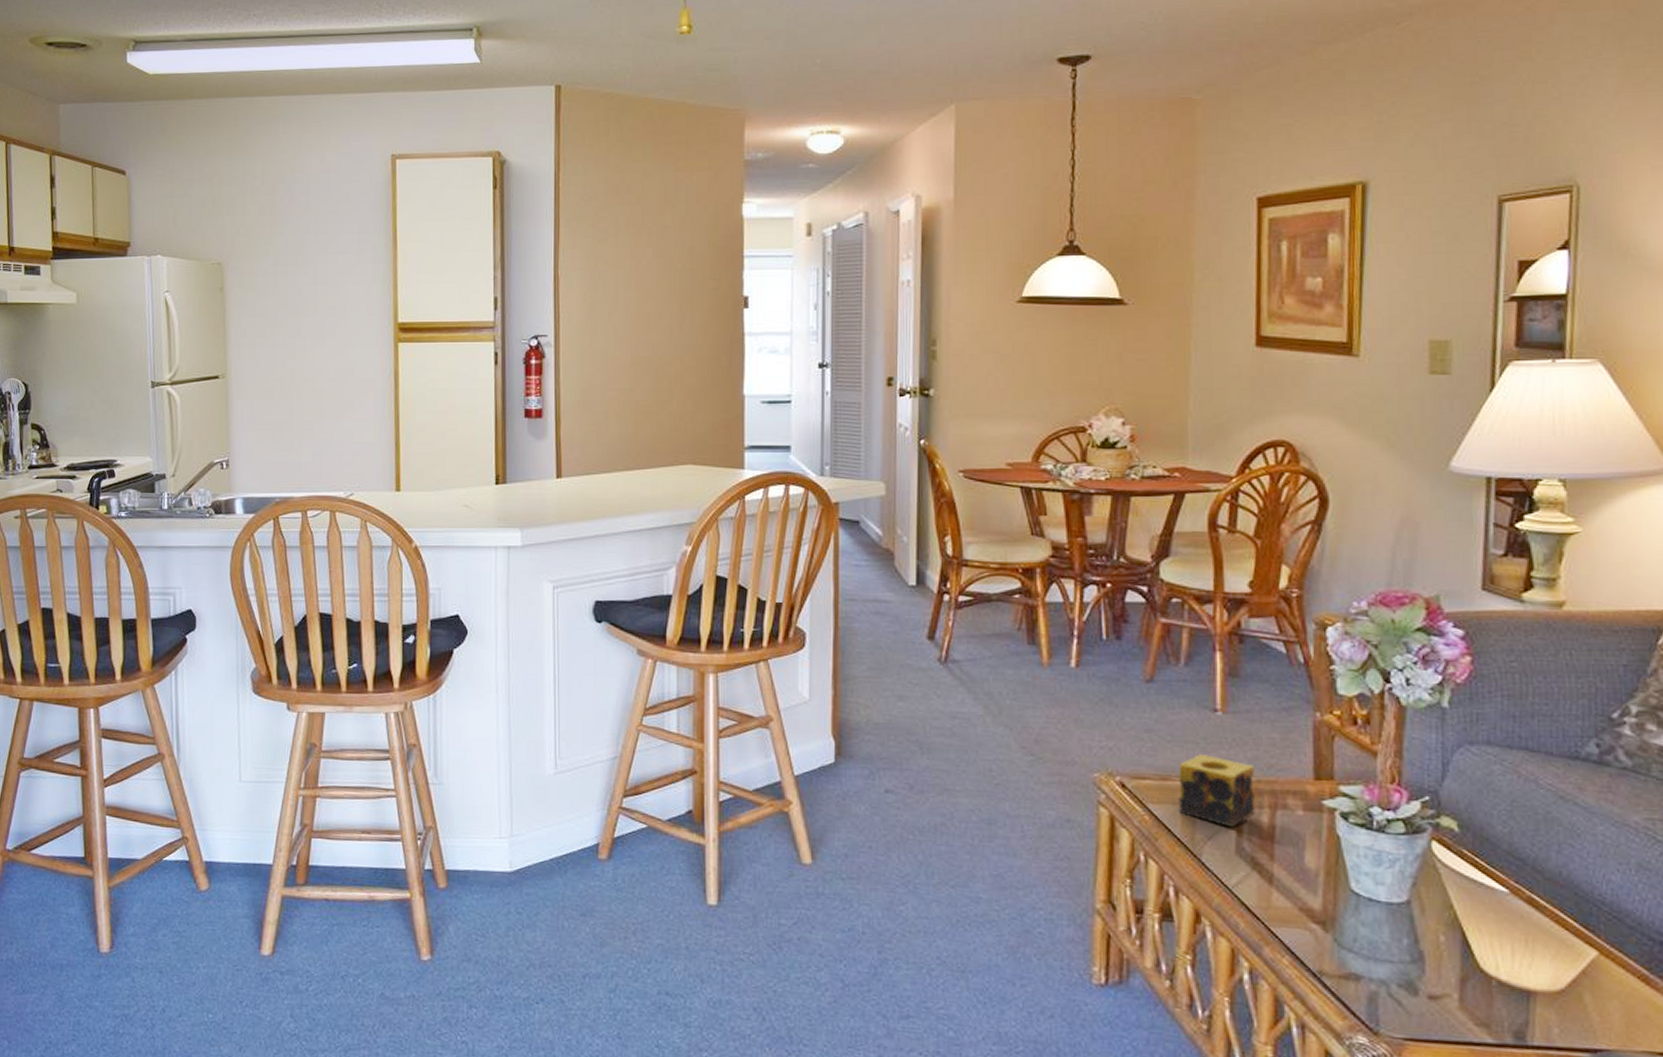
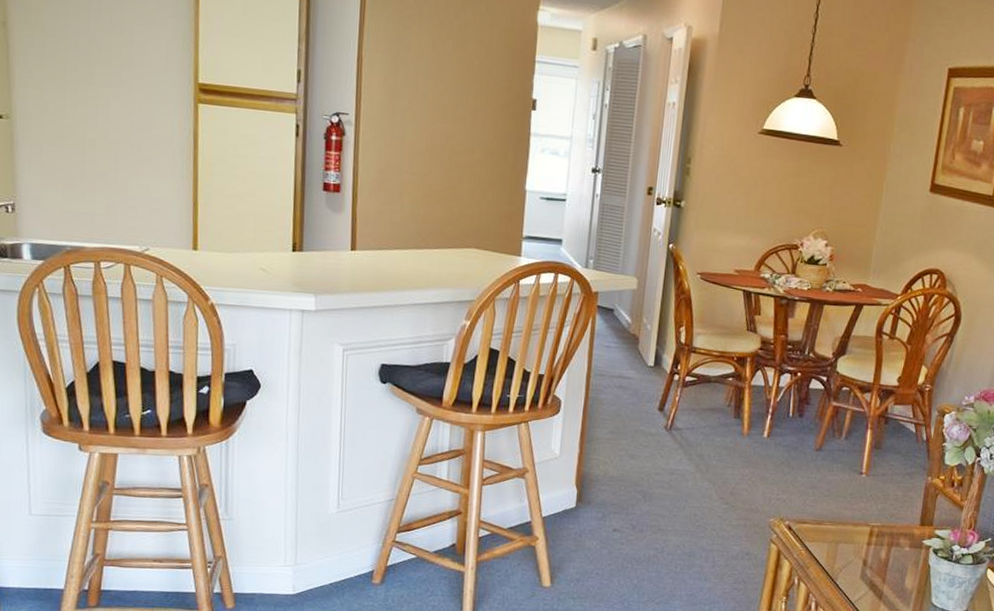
candle: present [1178,754,1255,827] -> none [826,506,882,559]

